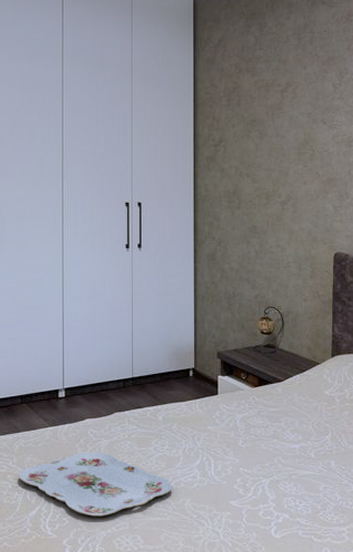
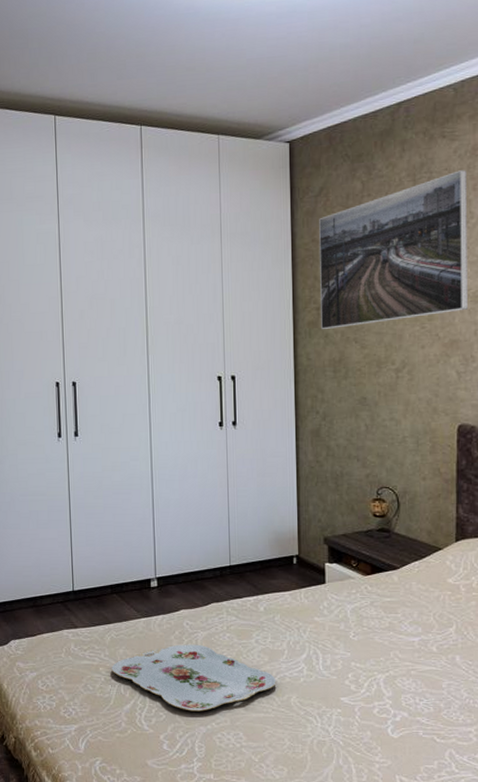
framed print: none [218,32,343,165] -> present [319,170,468,330]

